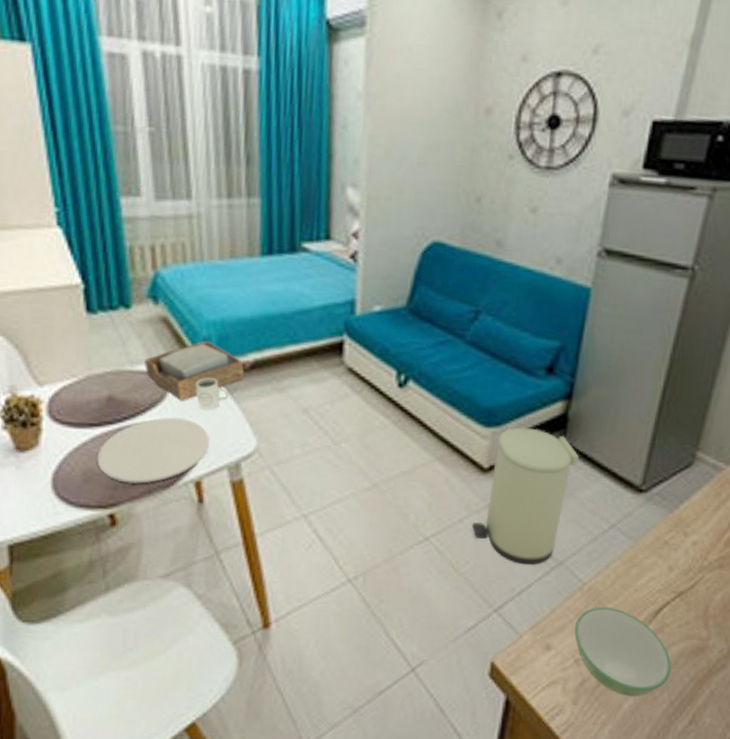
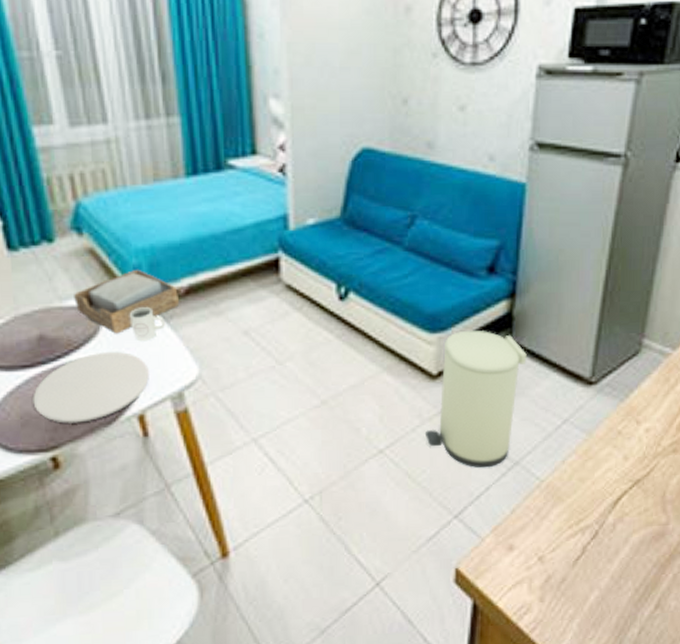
bowl: present [574,607,672,697] -> none [535,502,634,589]

